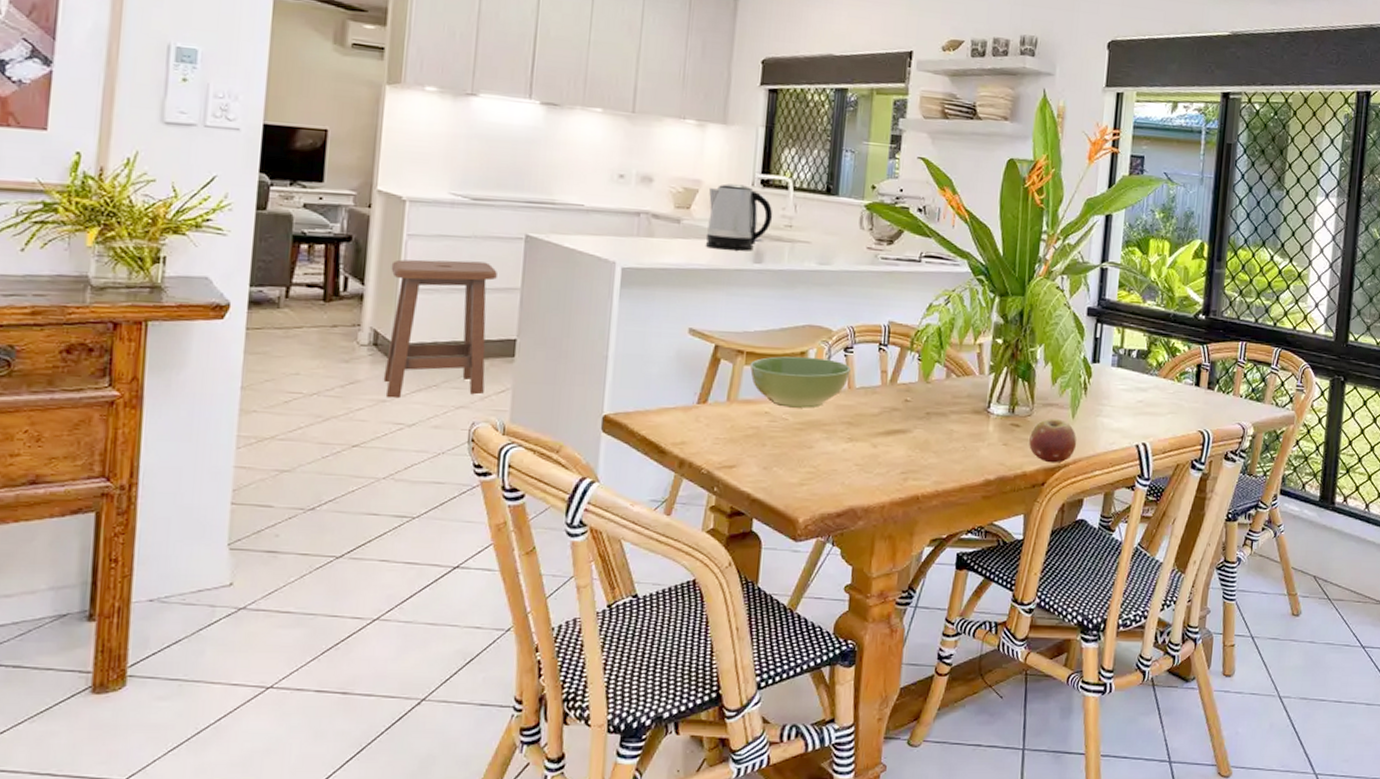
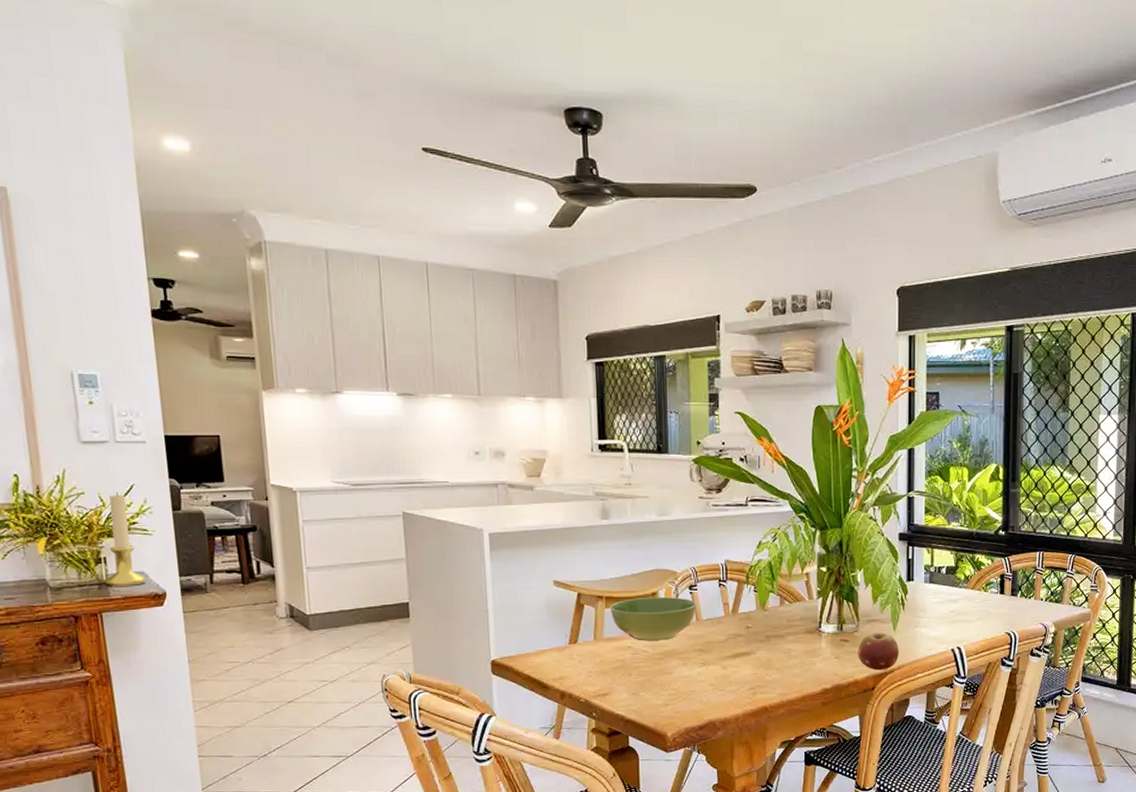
candle holder: none [158,182,209,294] -> present [104,491,146,588]
stool: present [383,259,497,399] -> none [293,539,389,661]
kettle: present [705,184,773,252] -> none [555,451,613,511]

